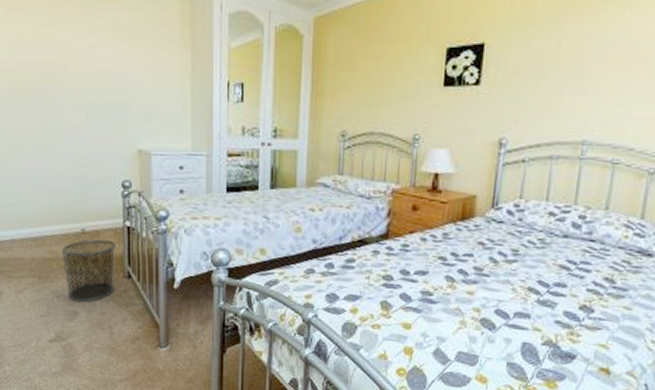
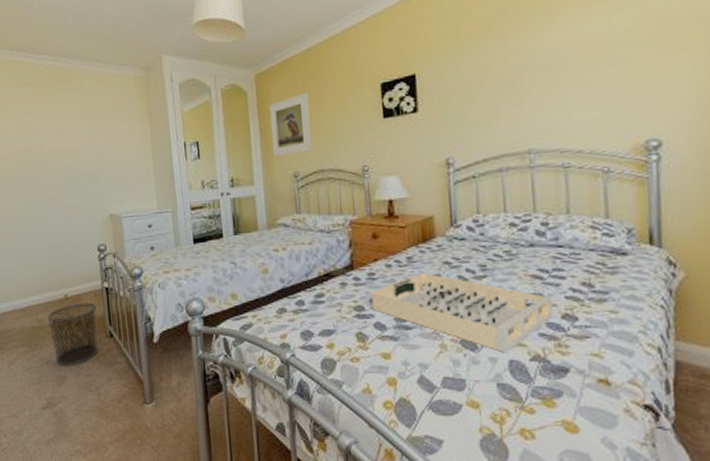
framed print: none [322,46,368,112] -> present [269,92,313,157]
tray: none [400,249,574,336] -> present [371,272,554,354]

